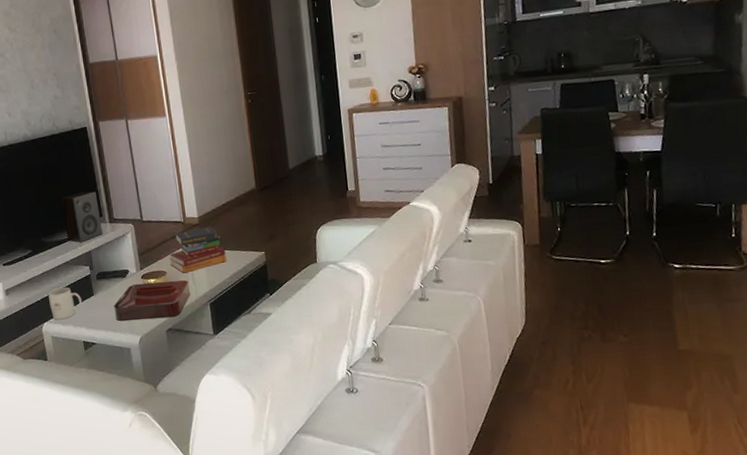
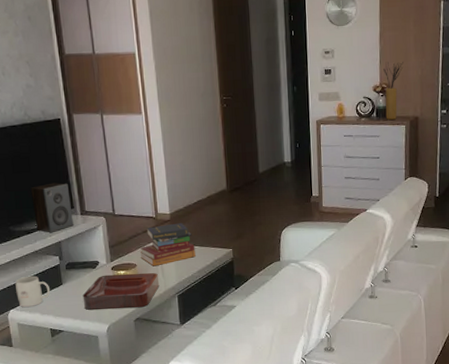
vase: none [419,38,441,103] -> present [383,61,403,120]

